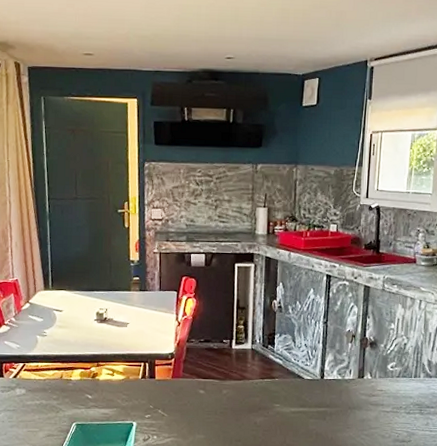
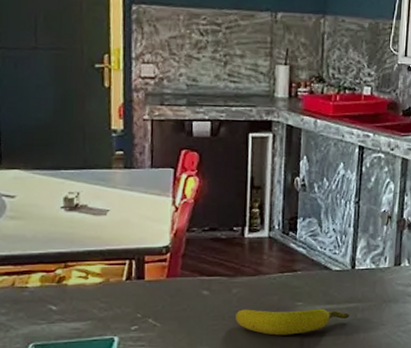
banana: none [225,407,319,431] -> present [235,308,349,336]

